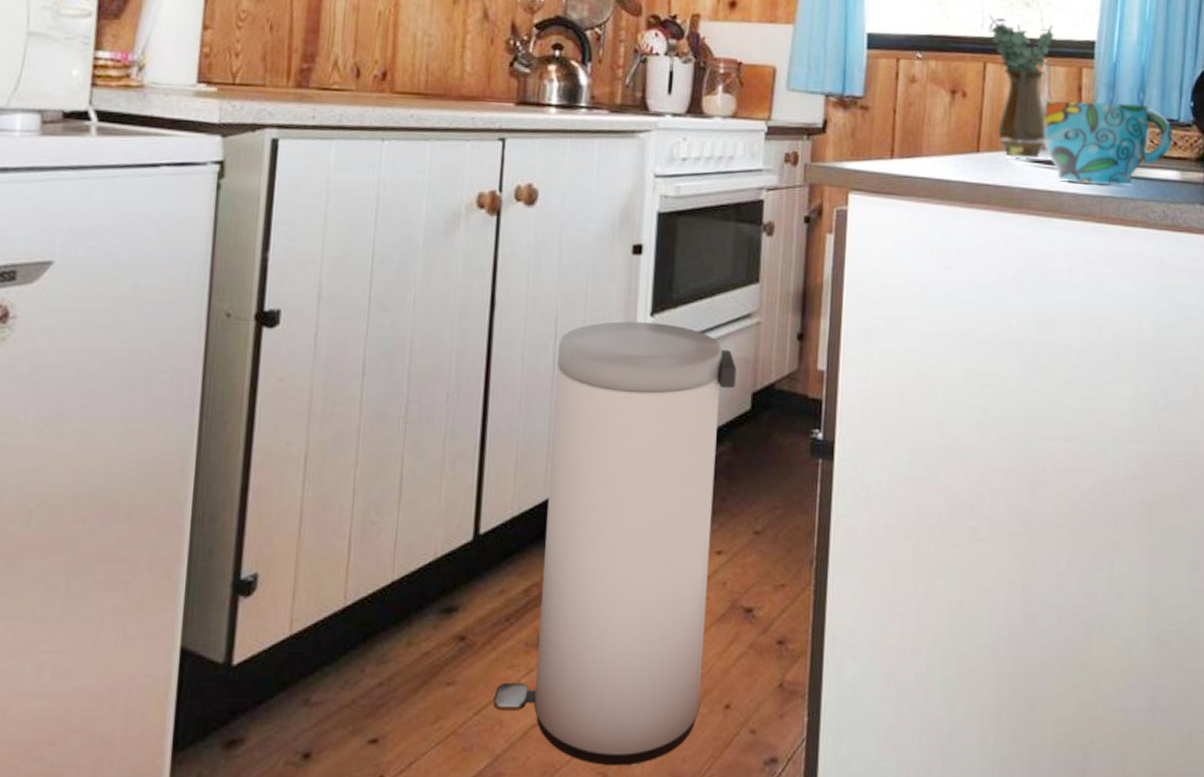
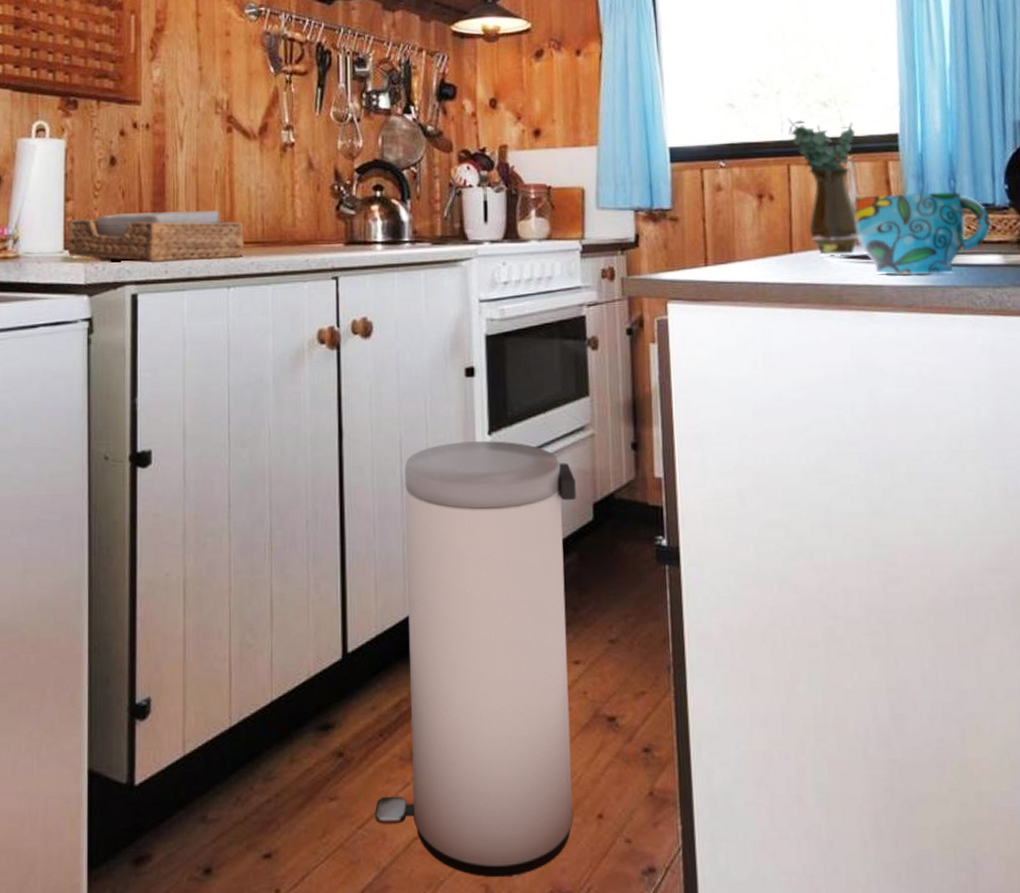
napkin holder: none [201,48,406,109] -> present [67,210,244,263]

